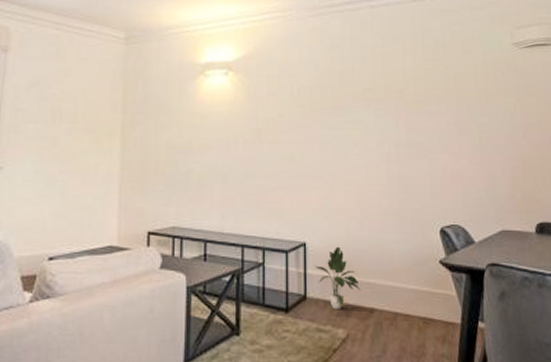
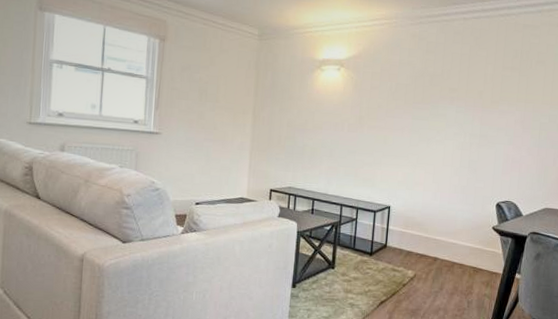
potted plant: present [314,246,360,309] -> none [395,210,428,256]

